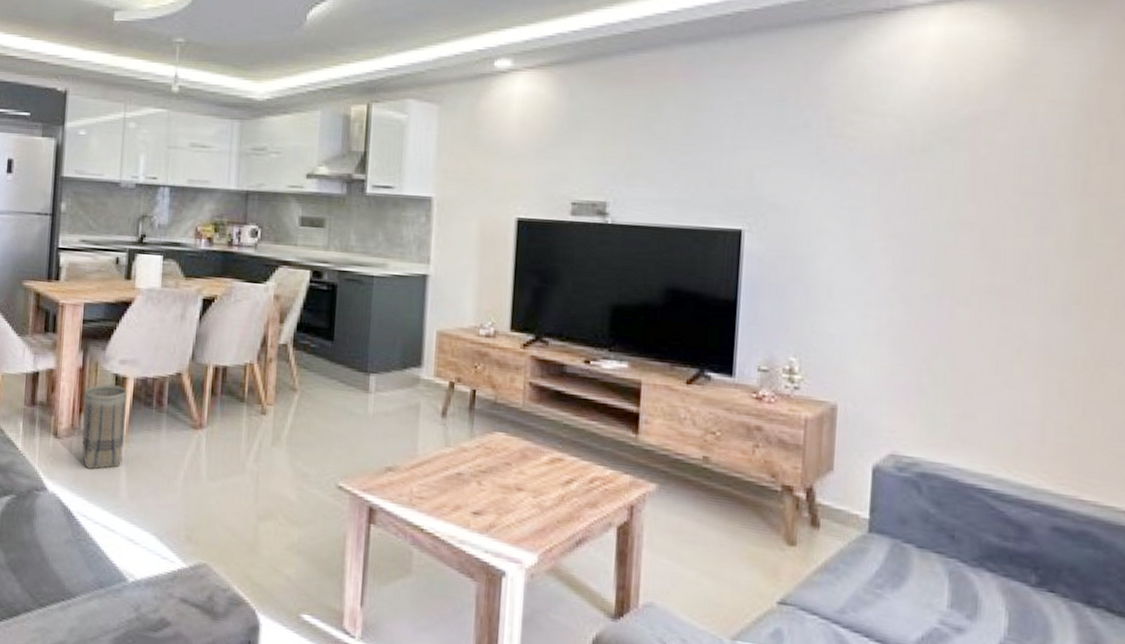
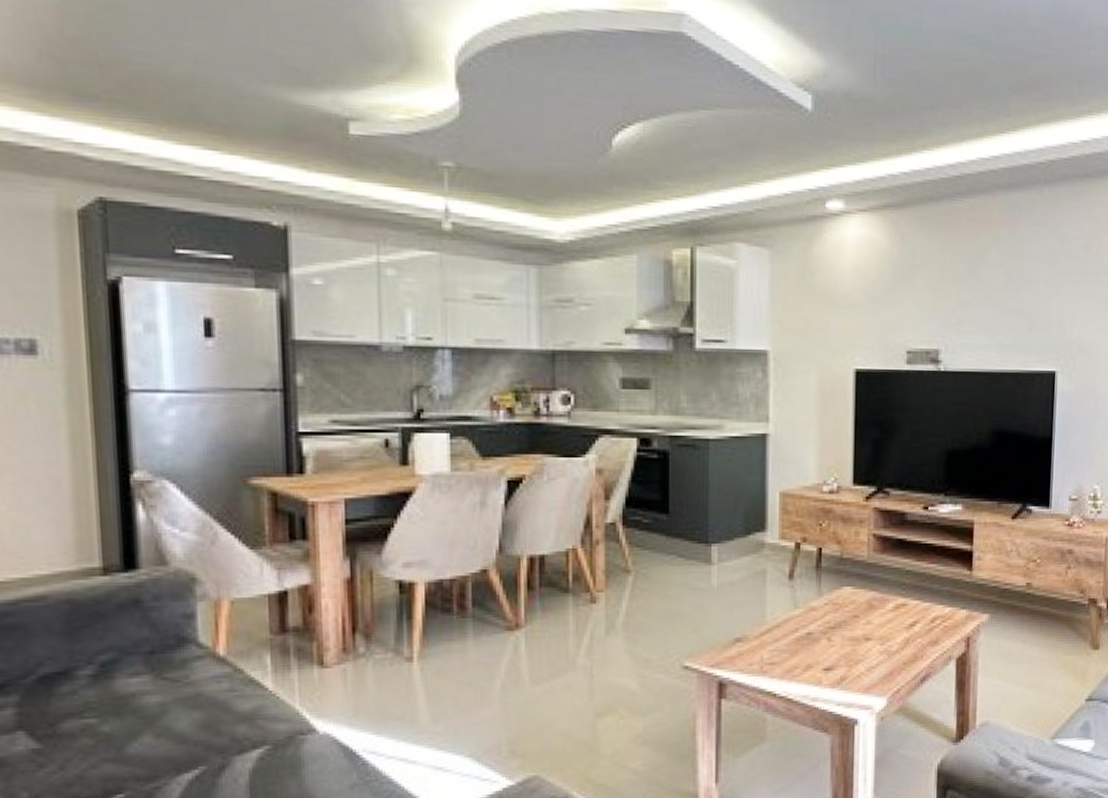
basket: present [82,384,127,470] -> none [358,594,419,697]

